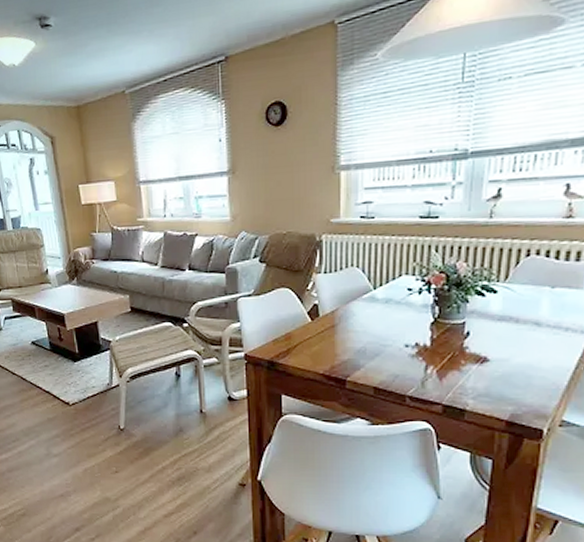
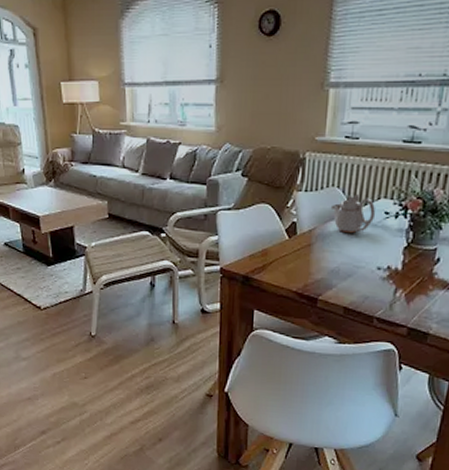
teapot: none [351,273,399,313] -> present [330,194,376,234]

